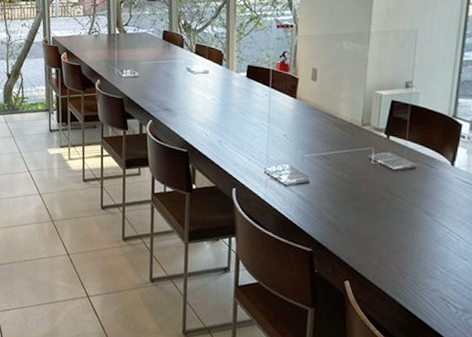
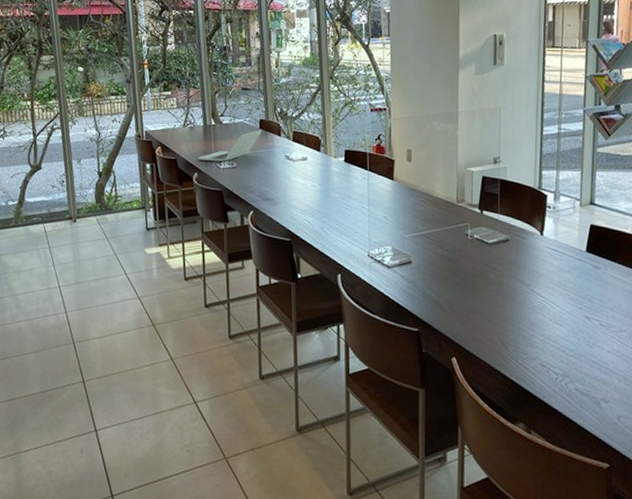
laptop: none [101,41,165,71] -> present [198,130,262,162]

